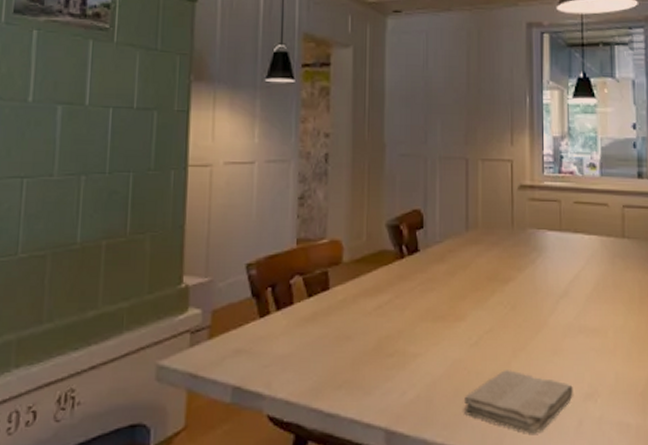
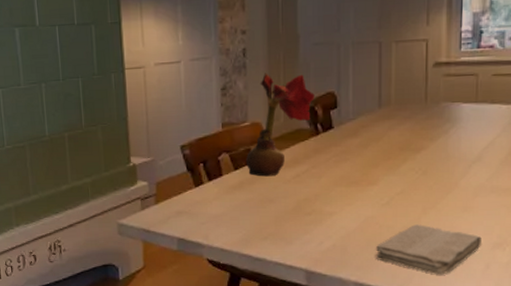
flower: none [321,183,400,307] -> present [245,73,315,177]

